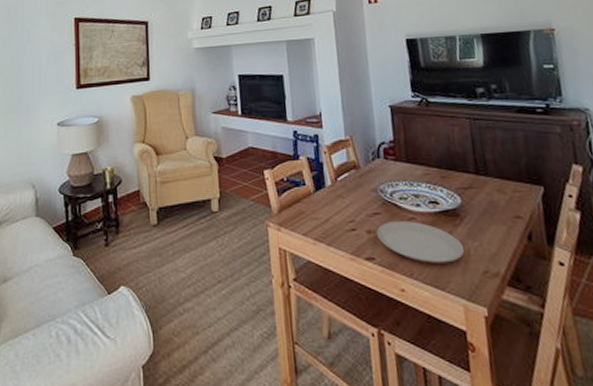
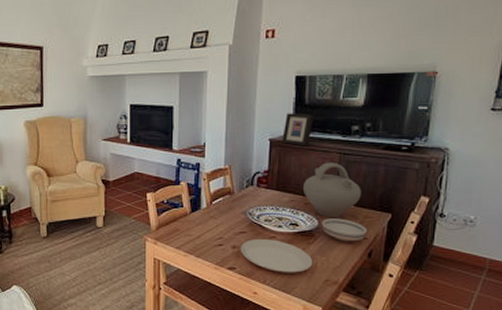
picture frame: none [402,77,434,112] -> present [282,113,314,146]
jug: none [435,129,504,194] -> present [302,162,361,218]
bowl: none [465,193,521,222] -> present [322,218,367,242]

